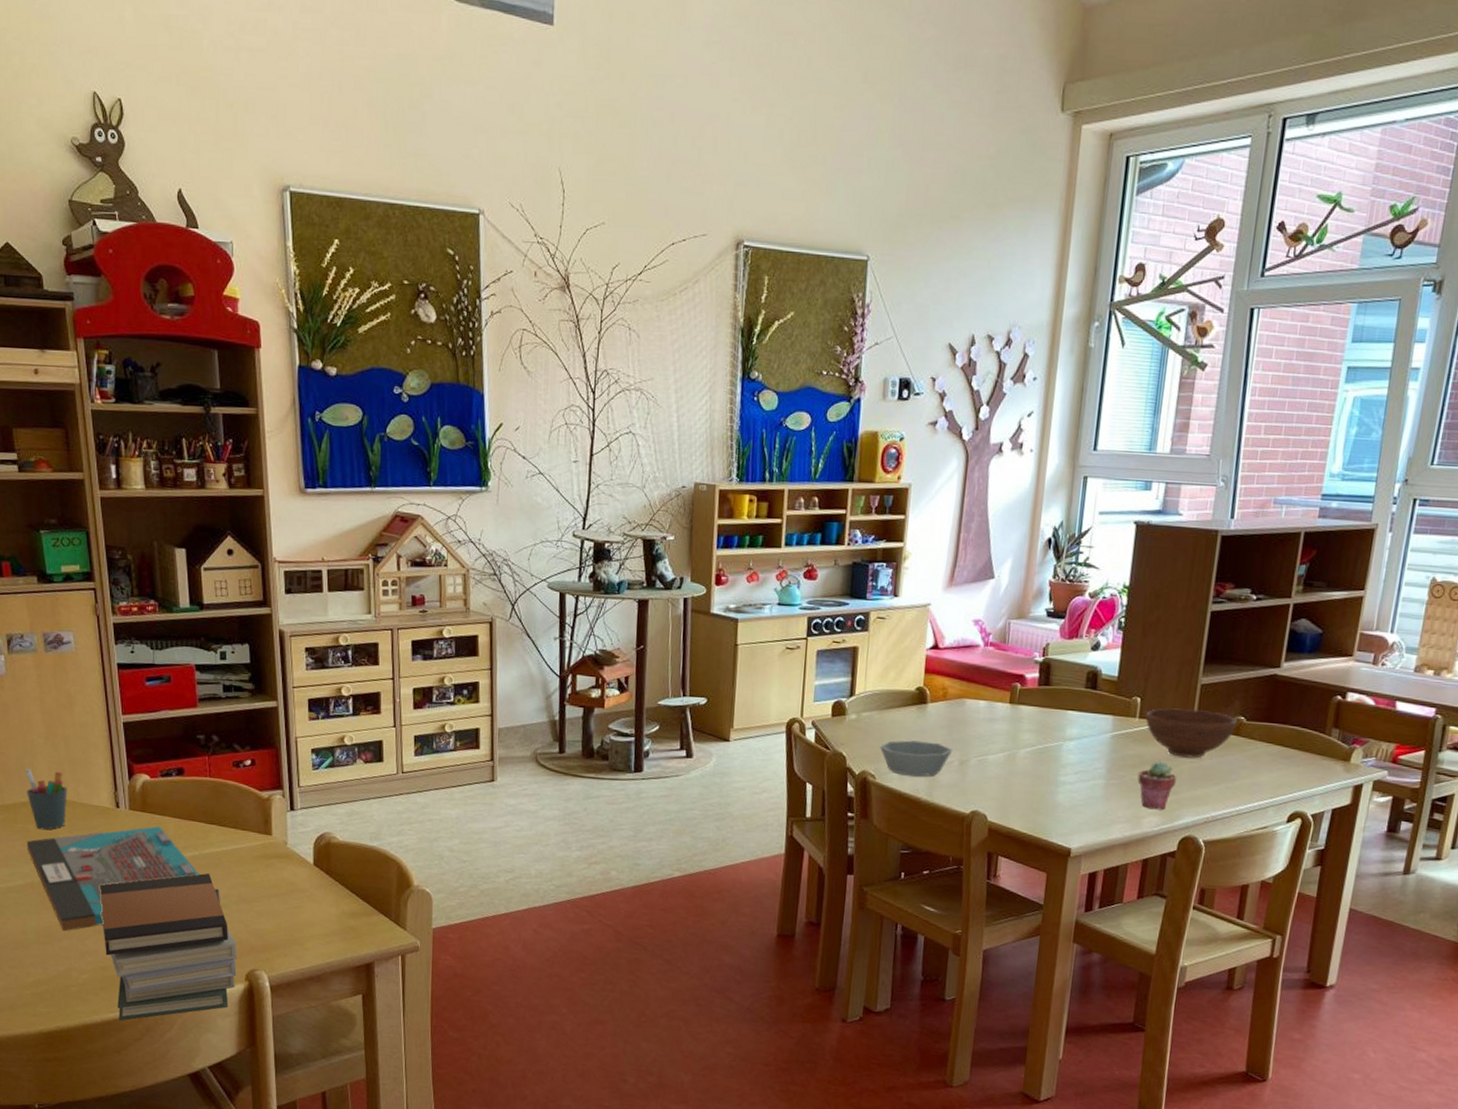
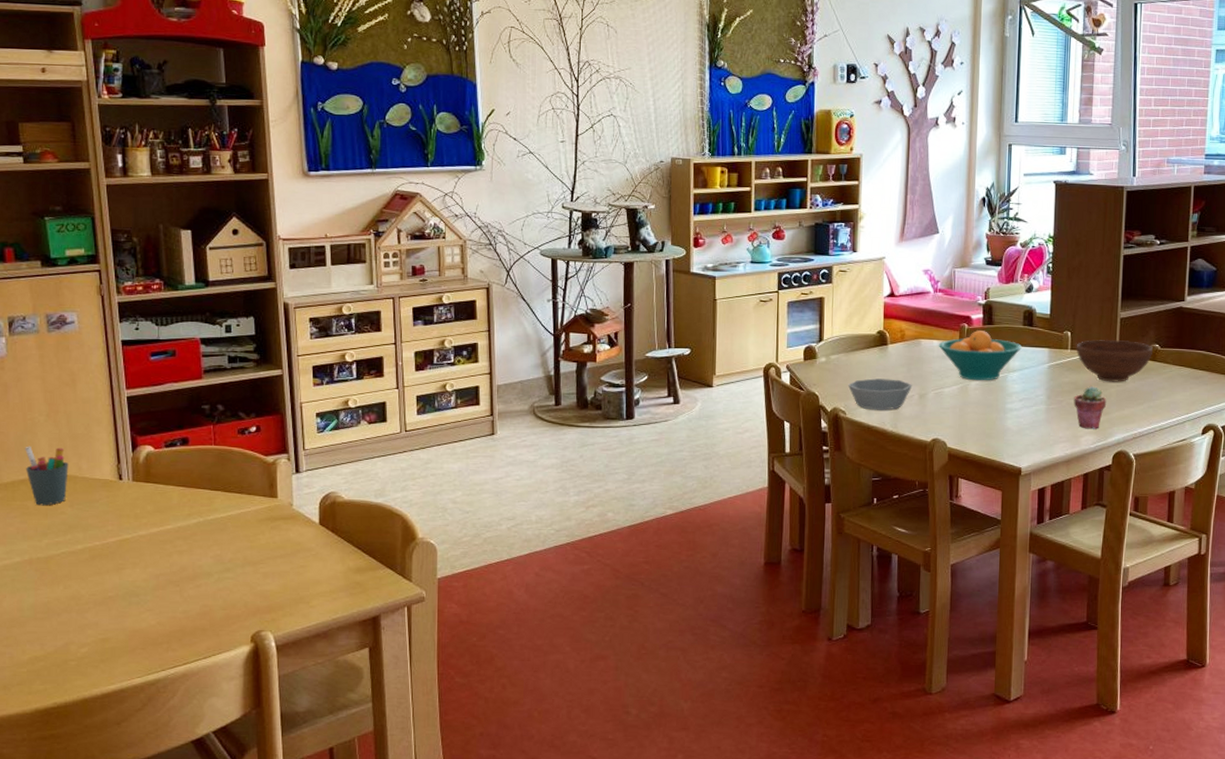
board game: present [26,826,199,932] -> none [25,496,204,606]
book stack: present [100,873,237,1021] -> none [101,539,242,692]
fruit bowl: none [986,691,1082,749] -> present [939,330,1022,381]

